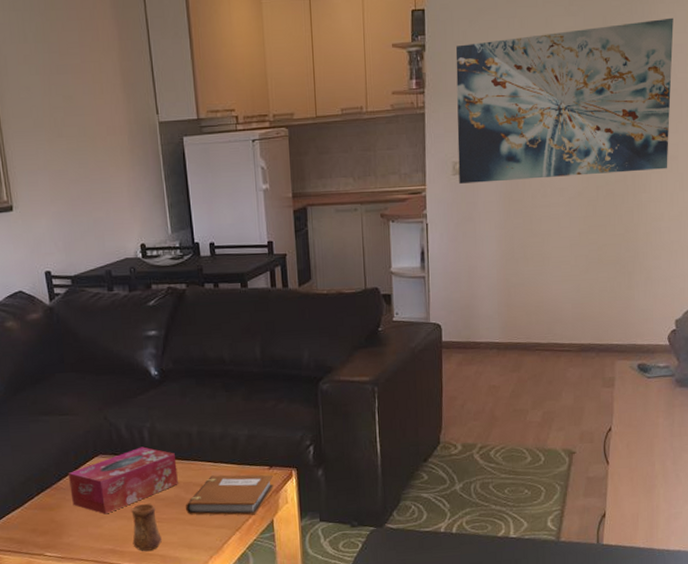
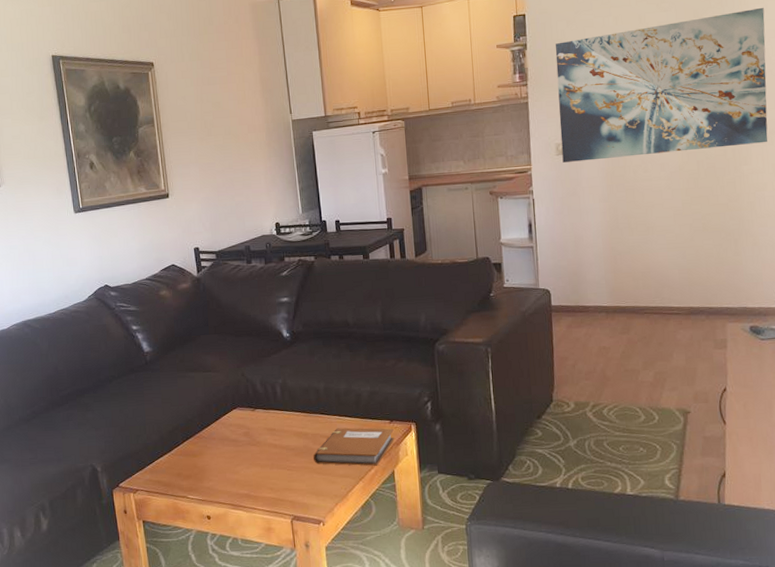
tissue box: present [69,446,178,515] -> none [210,401,307,462]
cup: present [131,503,162,551] -> none [264,452,292,497]

